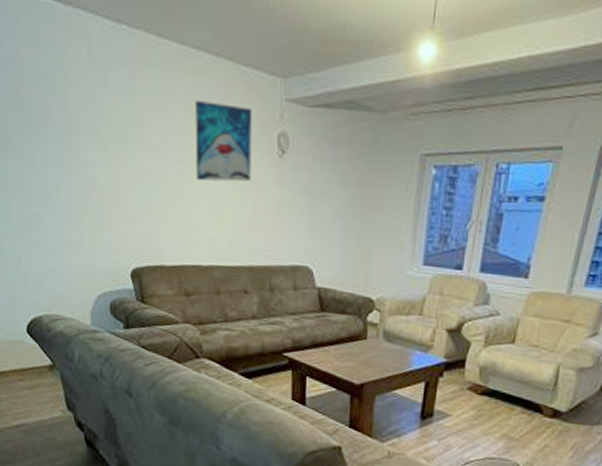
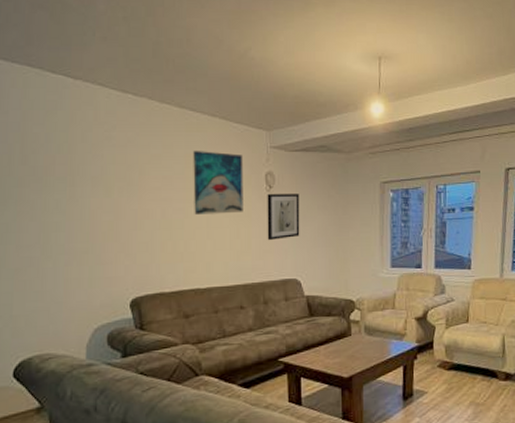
wall art: none [276,159,318,218] -> present [267,193,300,240]

